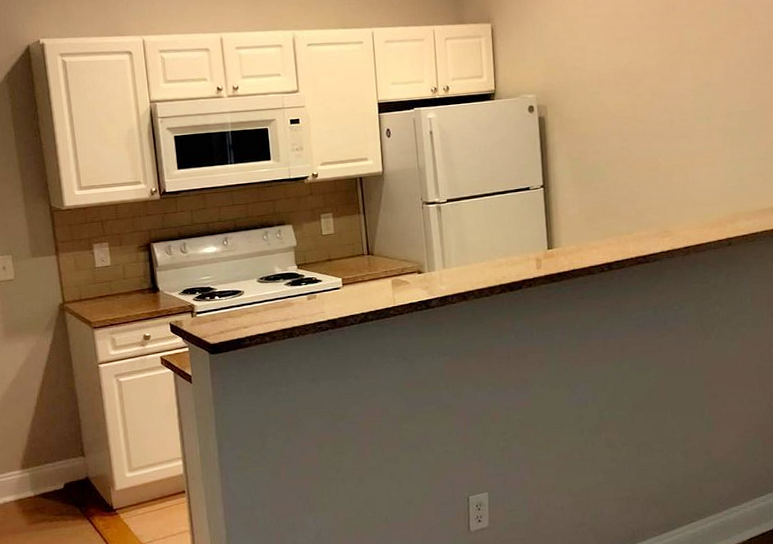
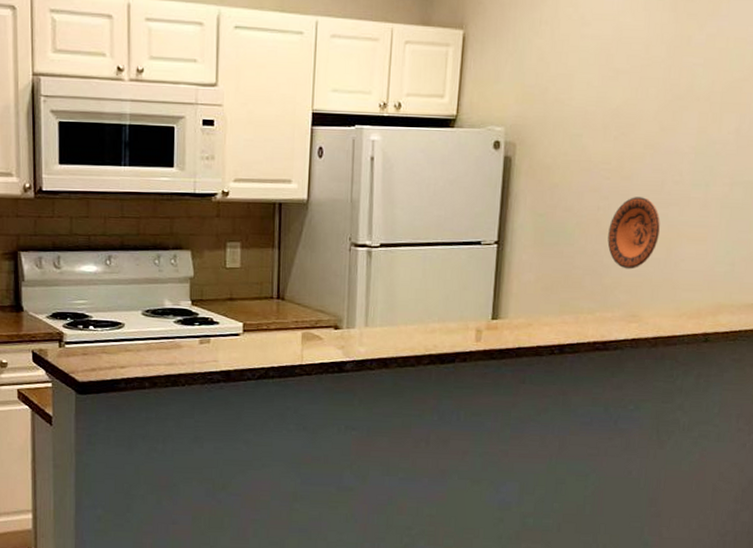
decorative plate: none [633,135,676,195] -> present [607,197,660,270]

